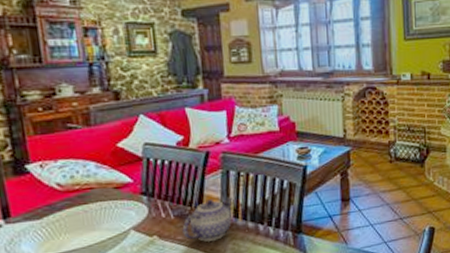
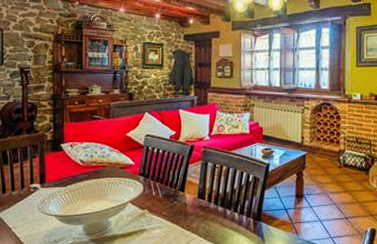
teapot: present [182,197,234,243] -> none [167,184,209,220]

